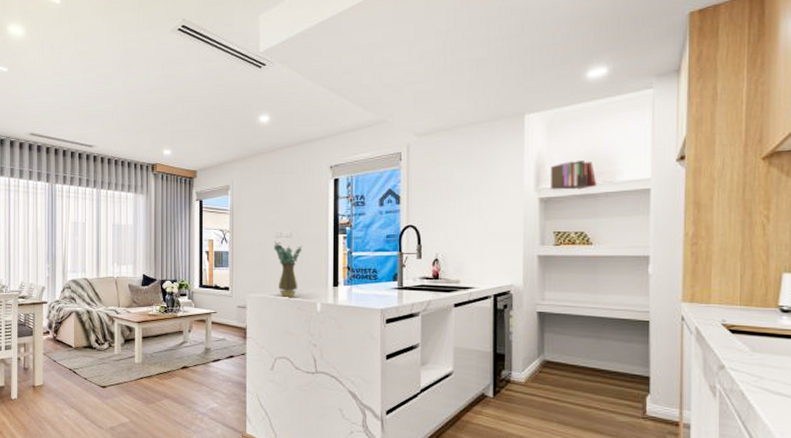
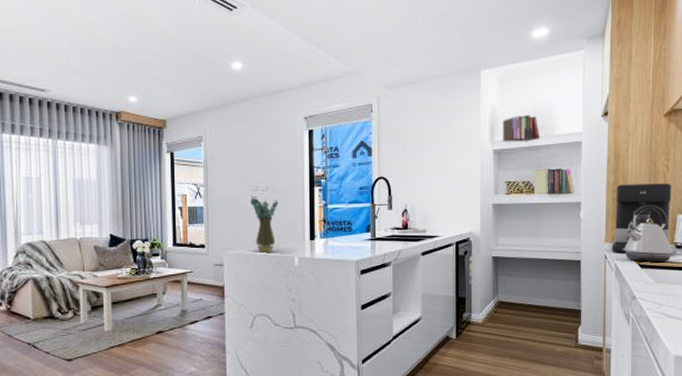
books: none [589,218,641,247] -> present [534,168,575,195]
coffee maker: none [691,237,775,319] -> present [612,183,672,254]
kettle: none [708,261,776,329] -> present [624,205,673,263]

